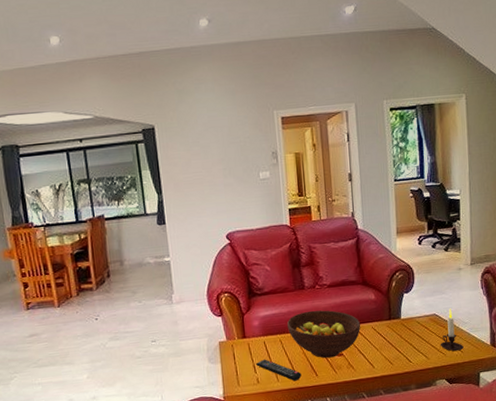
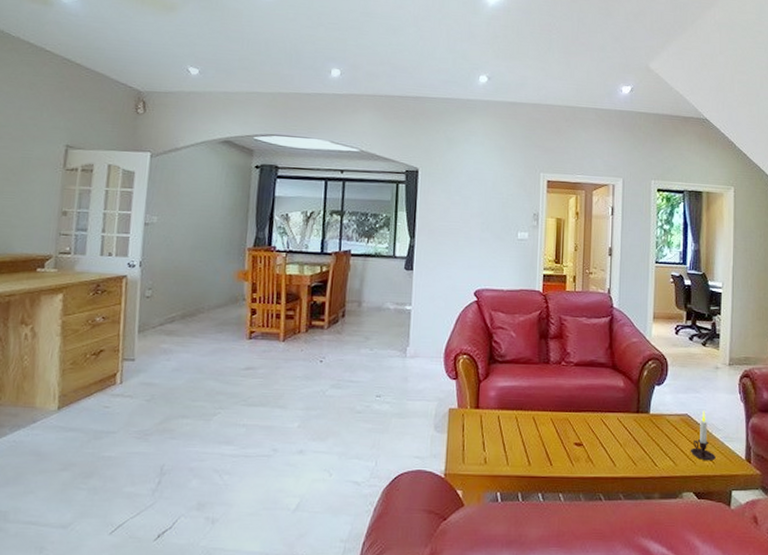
remote control: present [255,359,302,381] -> none [485,436,534,468]
fruit bowl: present [287,310,360,359] -> none [526,389,605,447]

